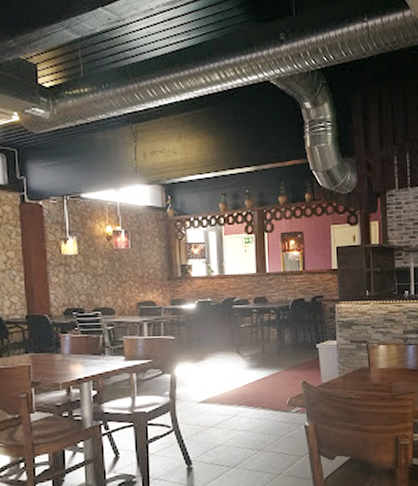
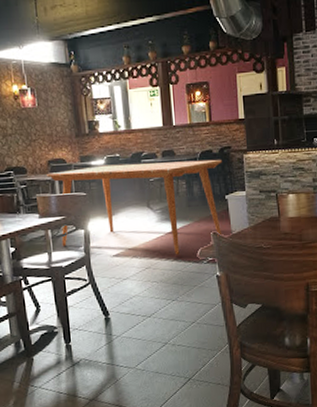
dining table: none [136,308,314,403] -> present [47,159,223,255]

